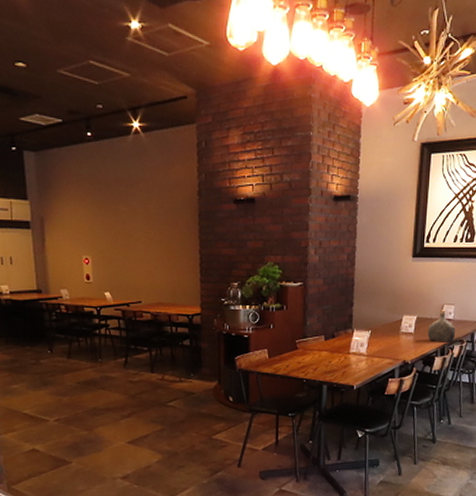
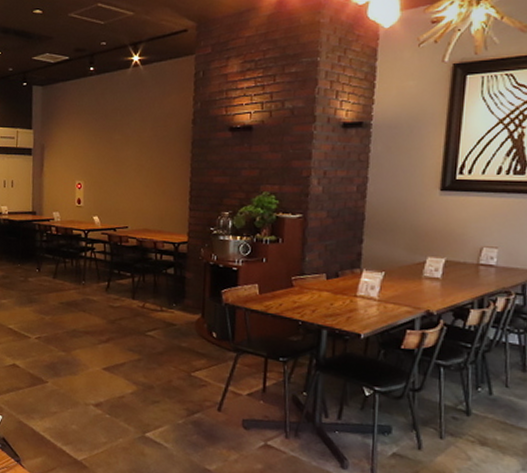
water jug: present [427,310,456,342] -> none [460,253,500,293]

